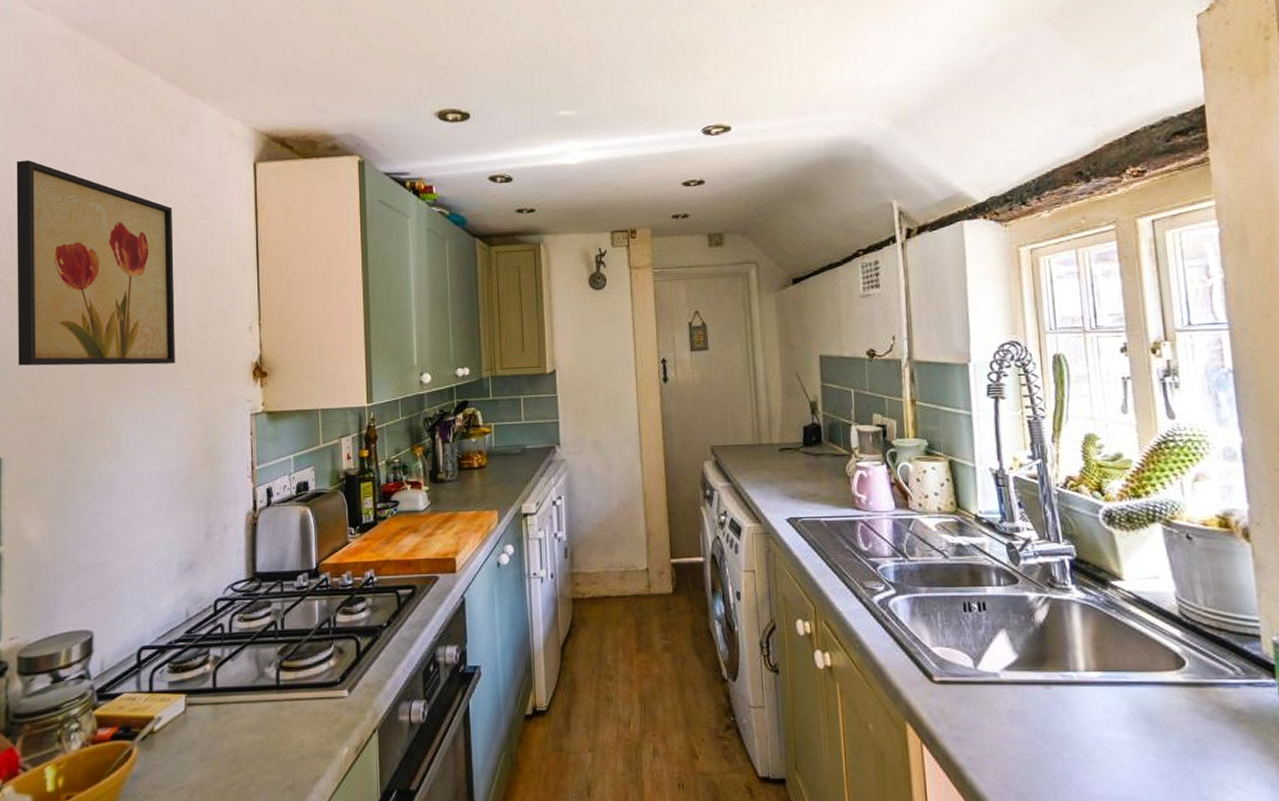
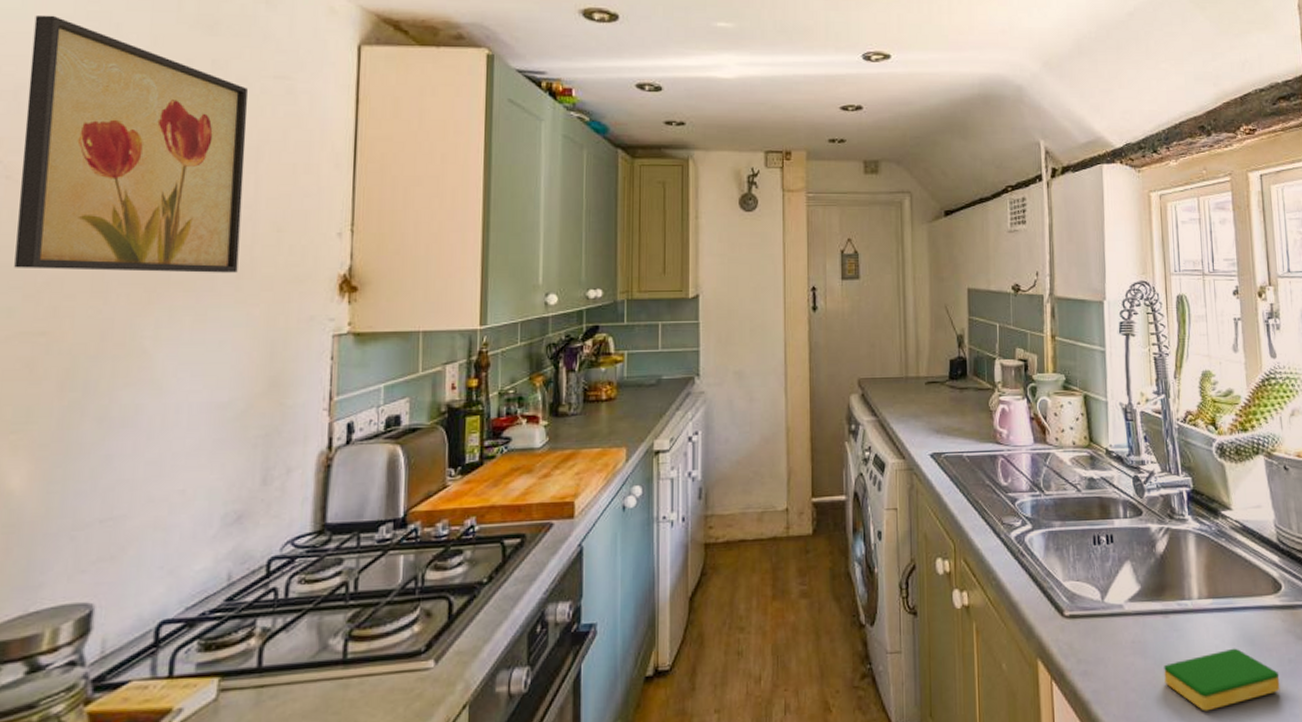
dish sponge: none [1046,724,1186,786] -> present [1164,648,1280,711]

